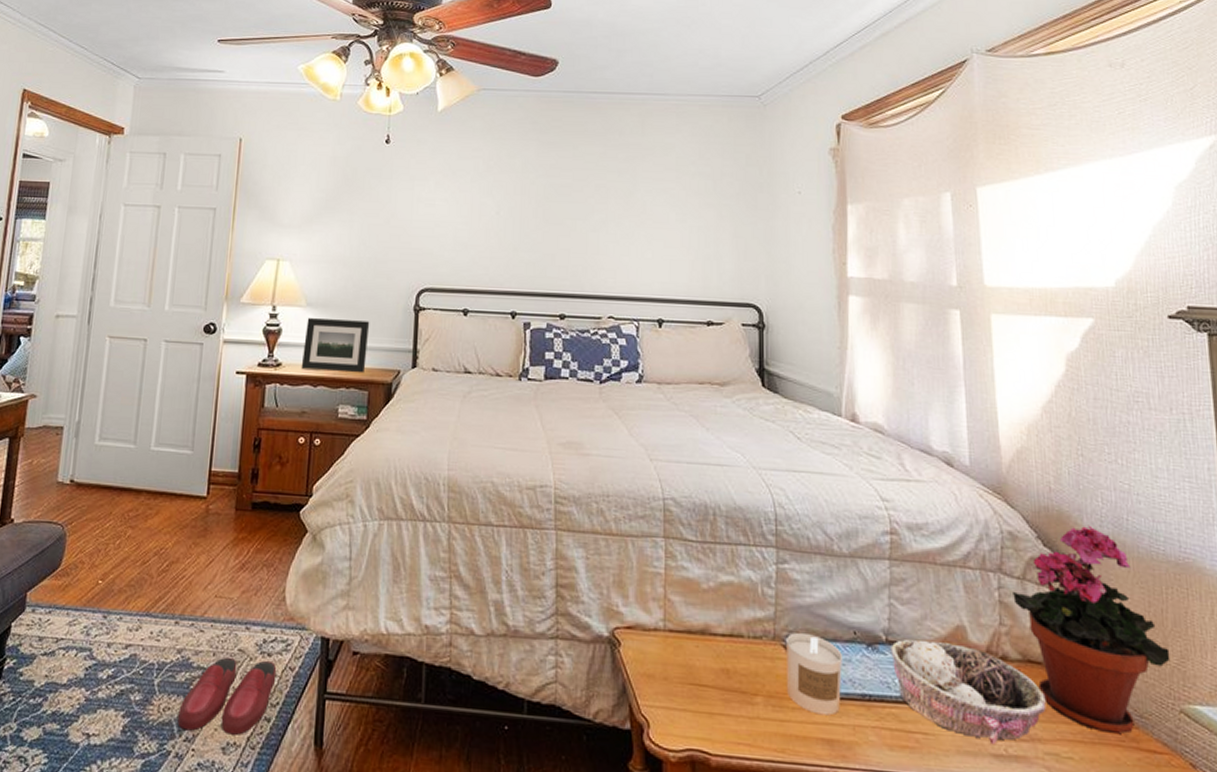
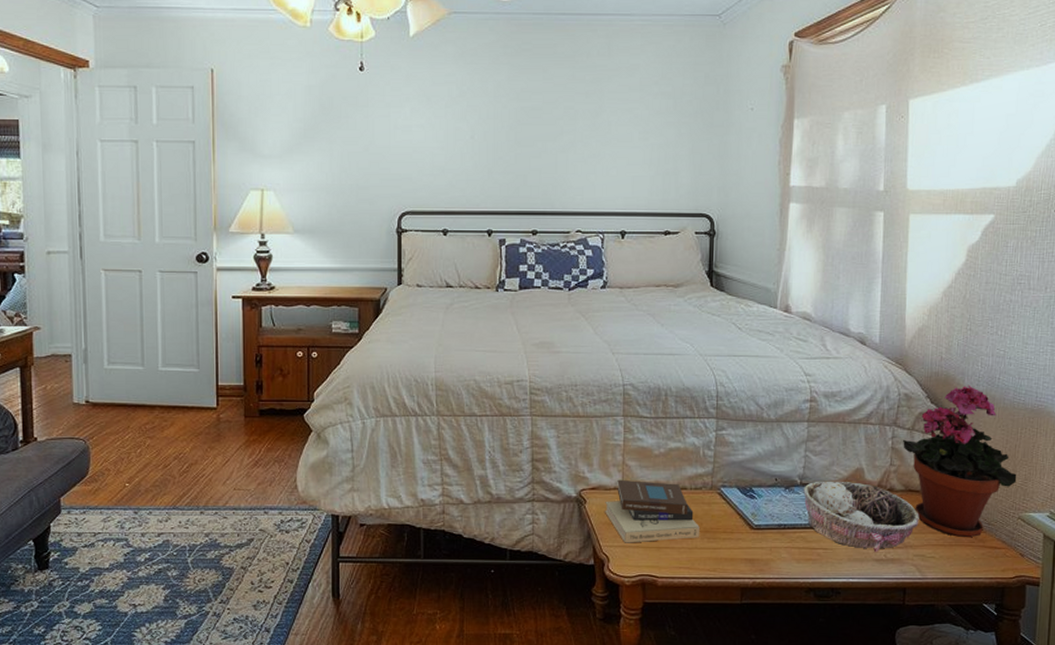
slippers: present [177,656,277,735] -> none [212,536,295,595]
picture frame: present [301,318,370,374] -> none [293,244,356,292]
books: none [643,618,762,705] -> present [605,479,700,543]
candle: present [785,633,844,716] -> none [719,483,766,542]

